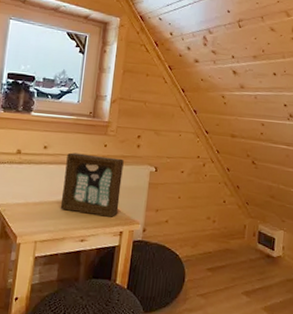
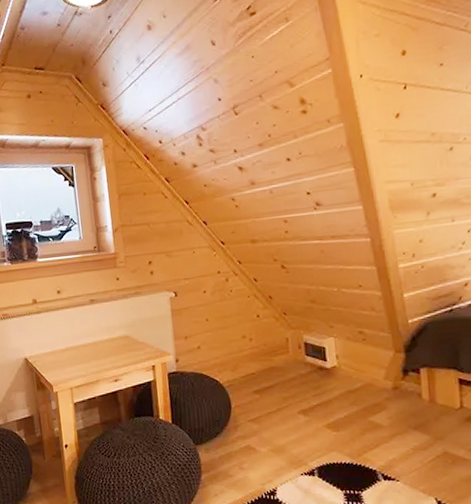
picture frame: present [60,152,124,217] -> none [81,289,146,353]

